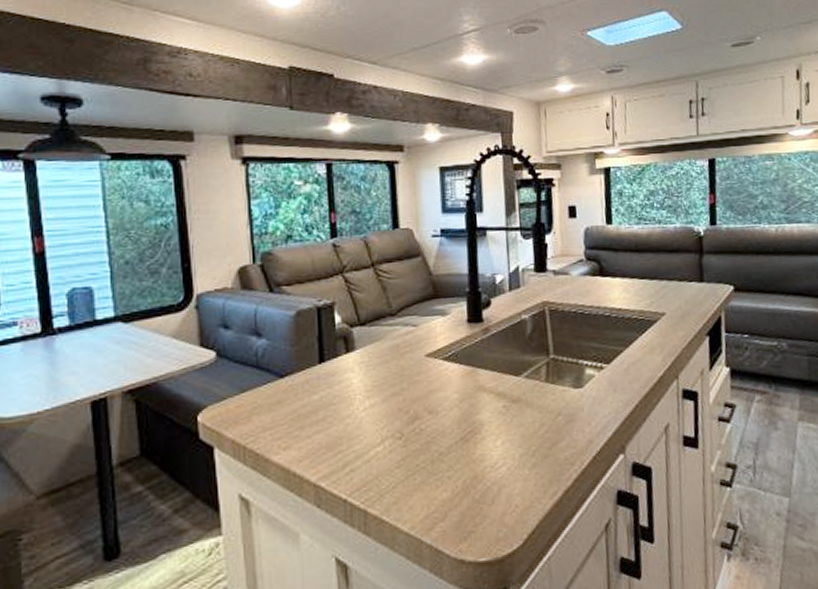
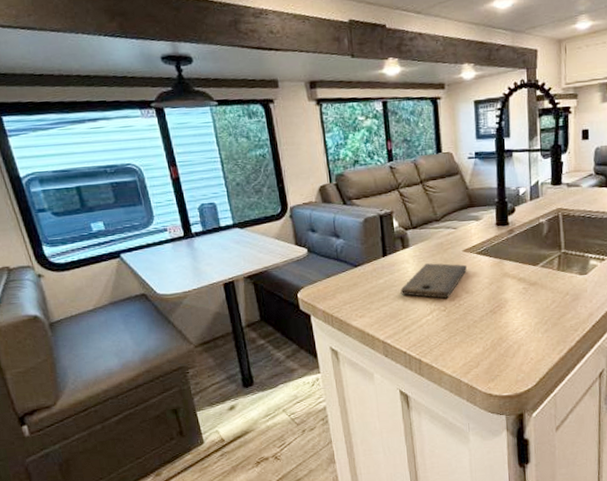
cutting board: none [341,372,430,422] -> present [400,263,467,299]

